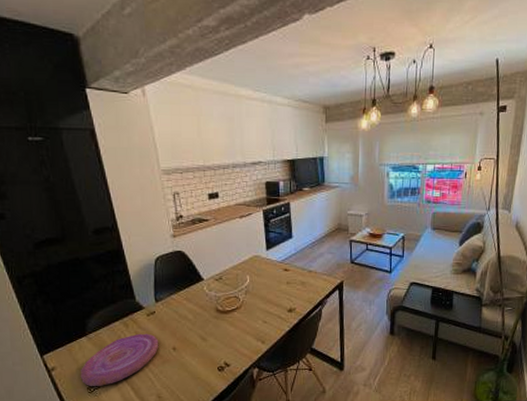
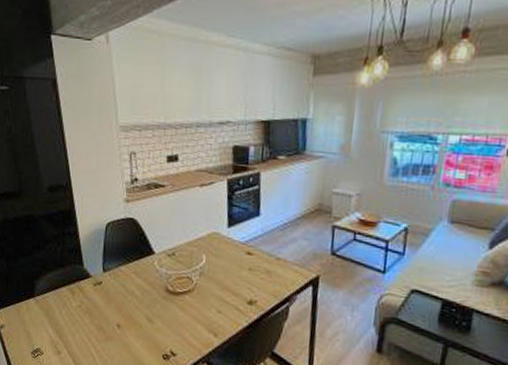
plate: present [80,333,159,386] -> none [25,303,104,353]

